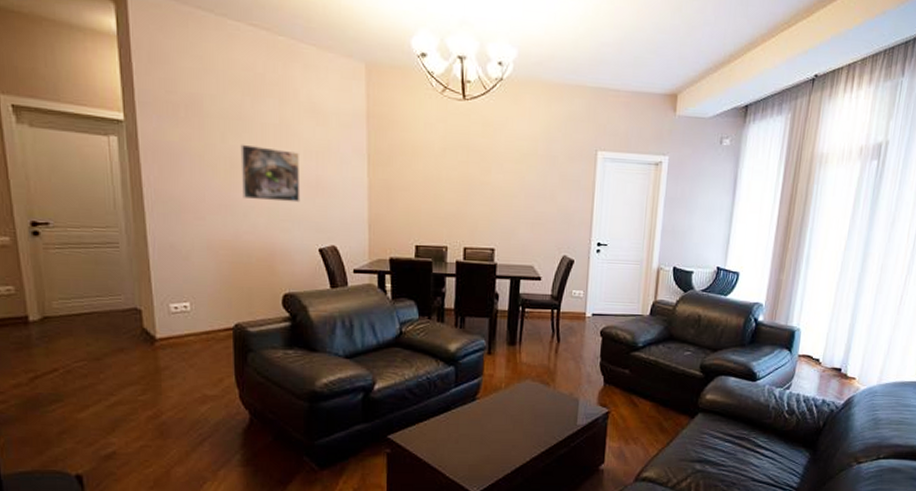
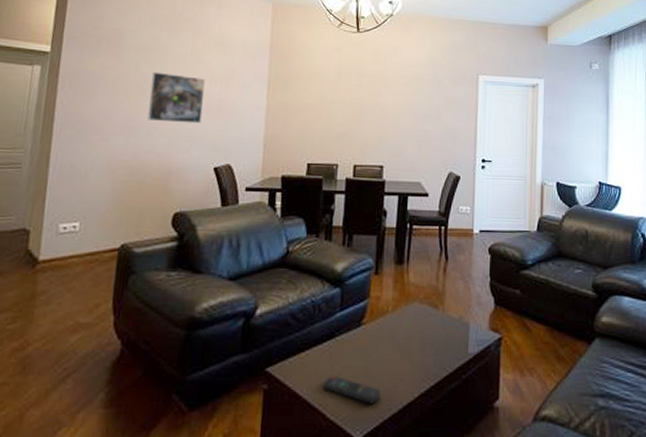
remote control: none [442,442,495,466] -> present [323,376,381,404]

